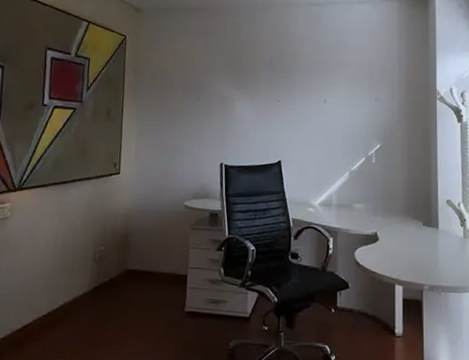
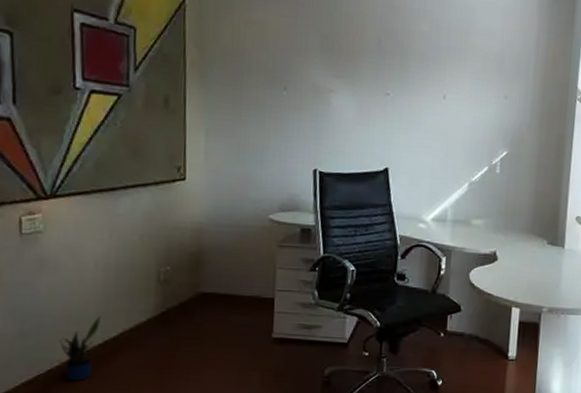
potted plant: none [12,289,47,349] -> present [59,315,100,381]

